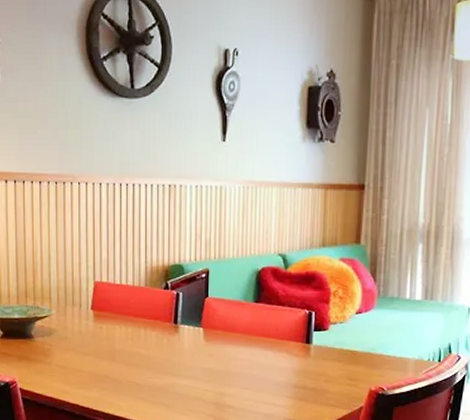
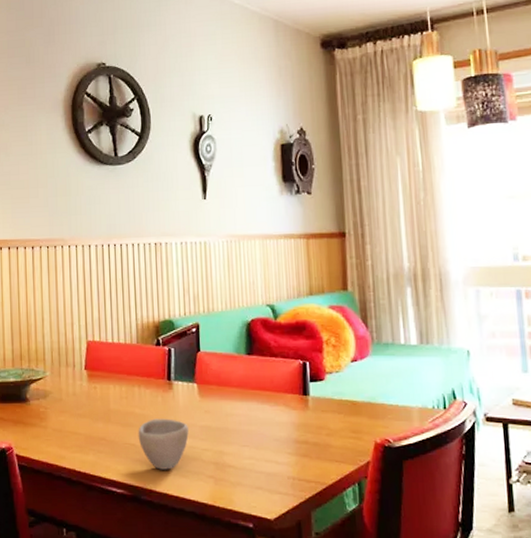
cup: none [142,360,192,408] -> present [138,419,189,470]

